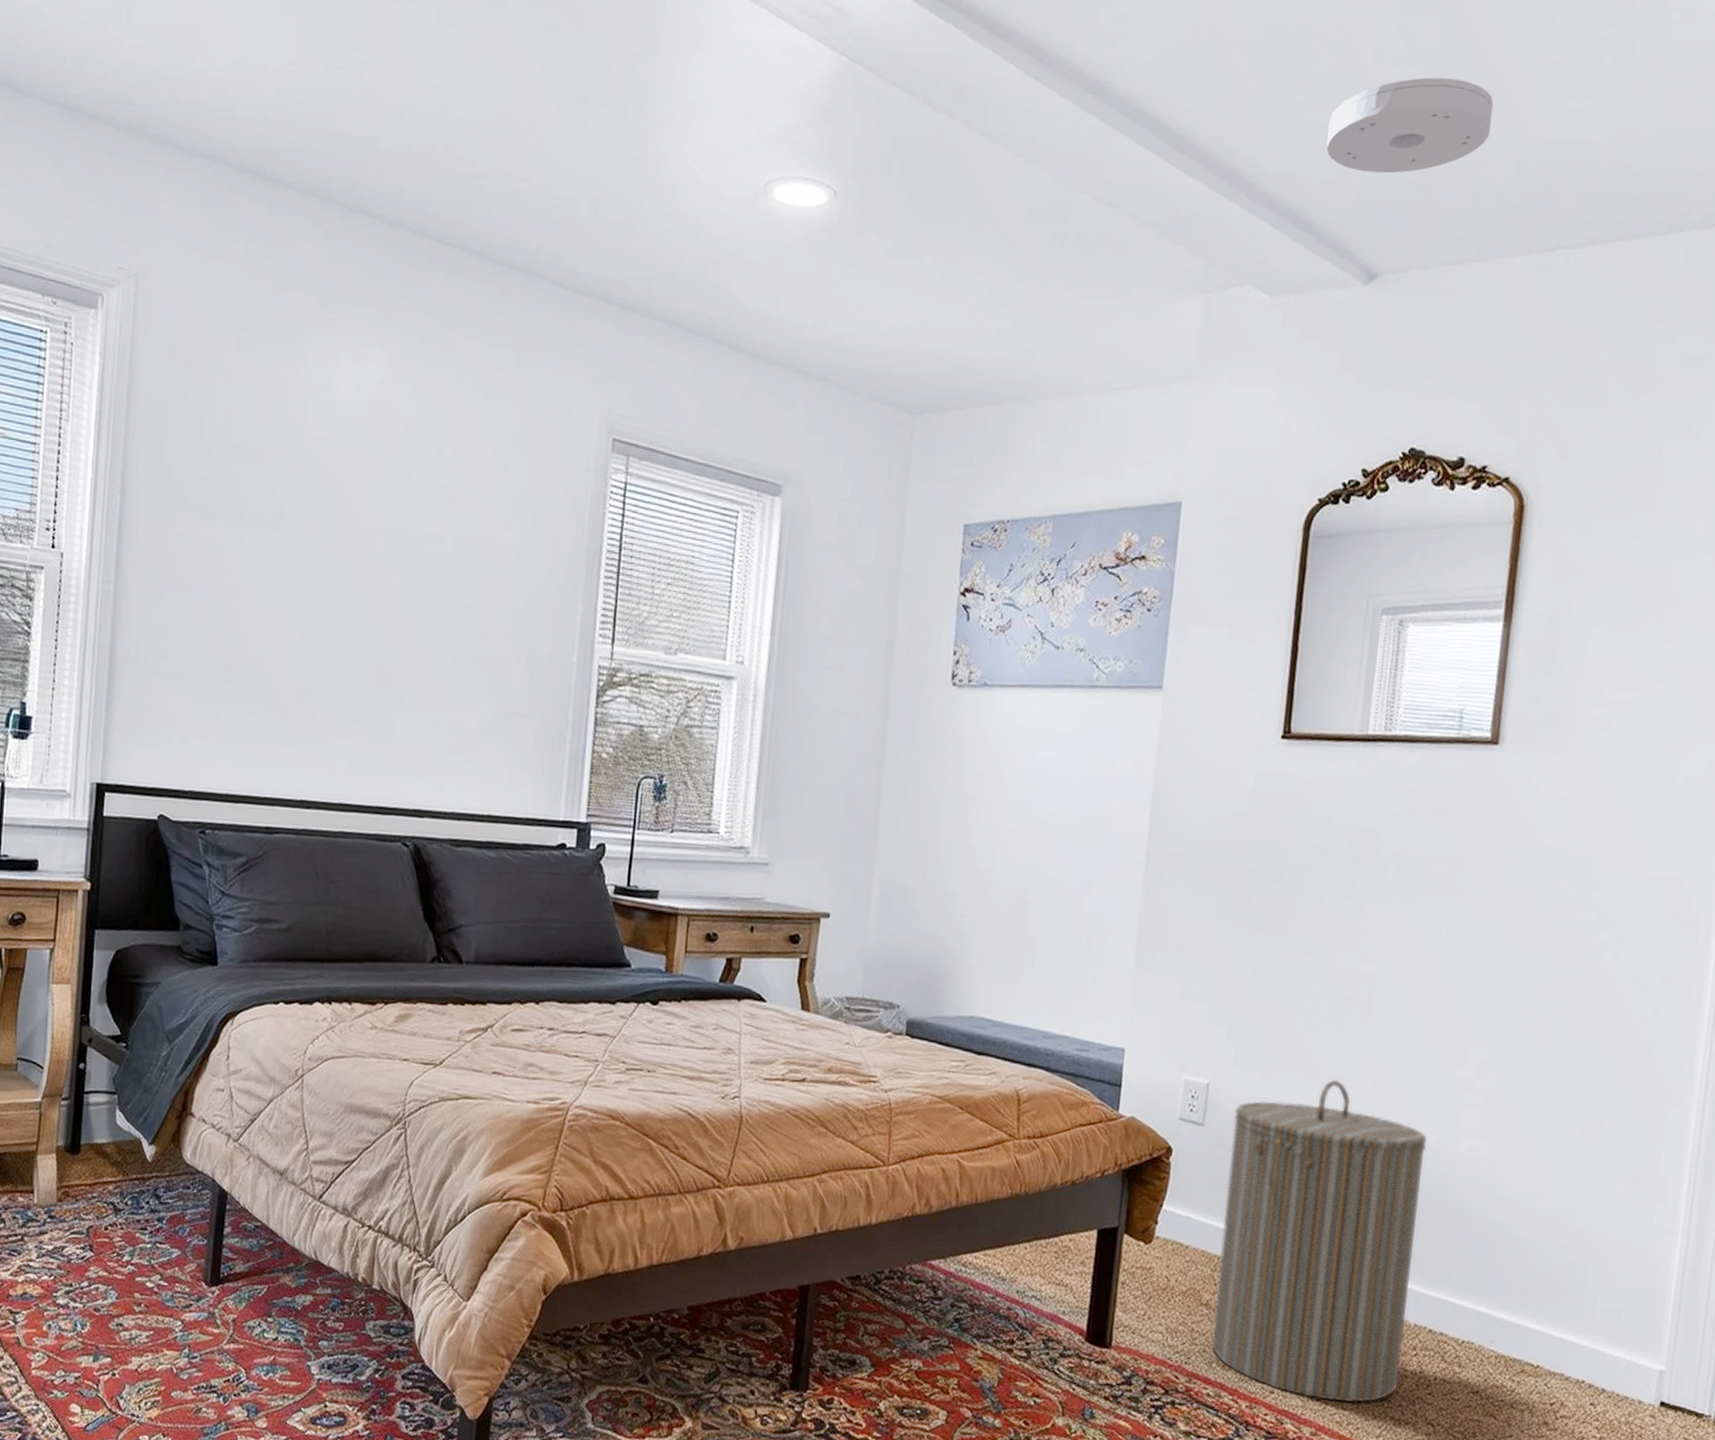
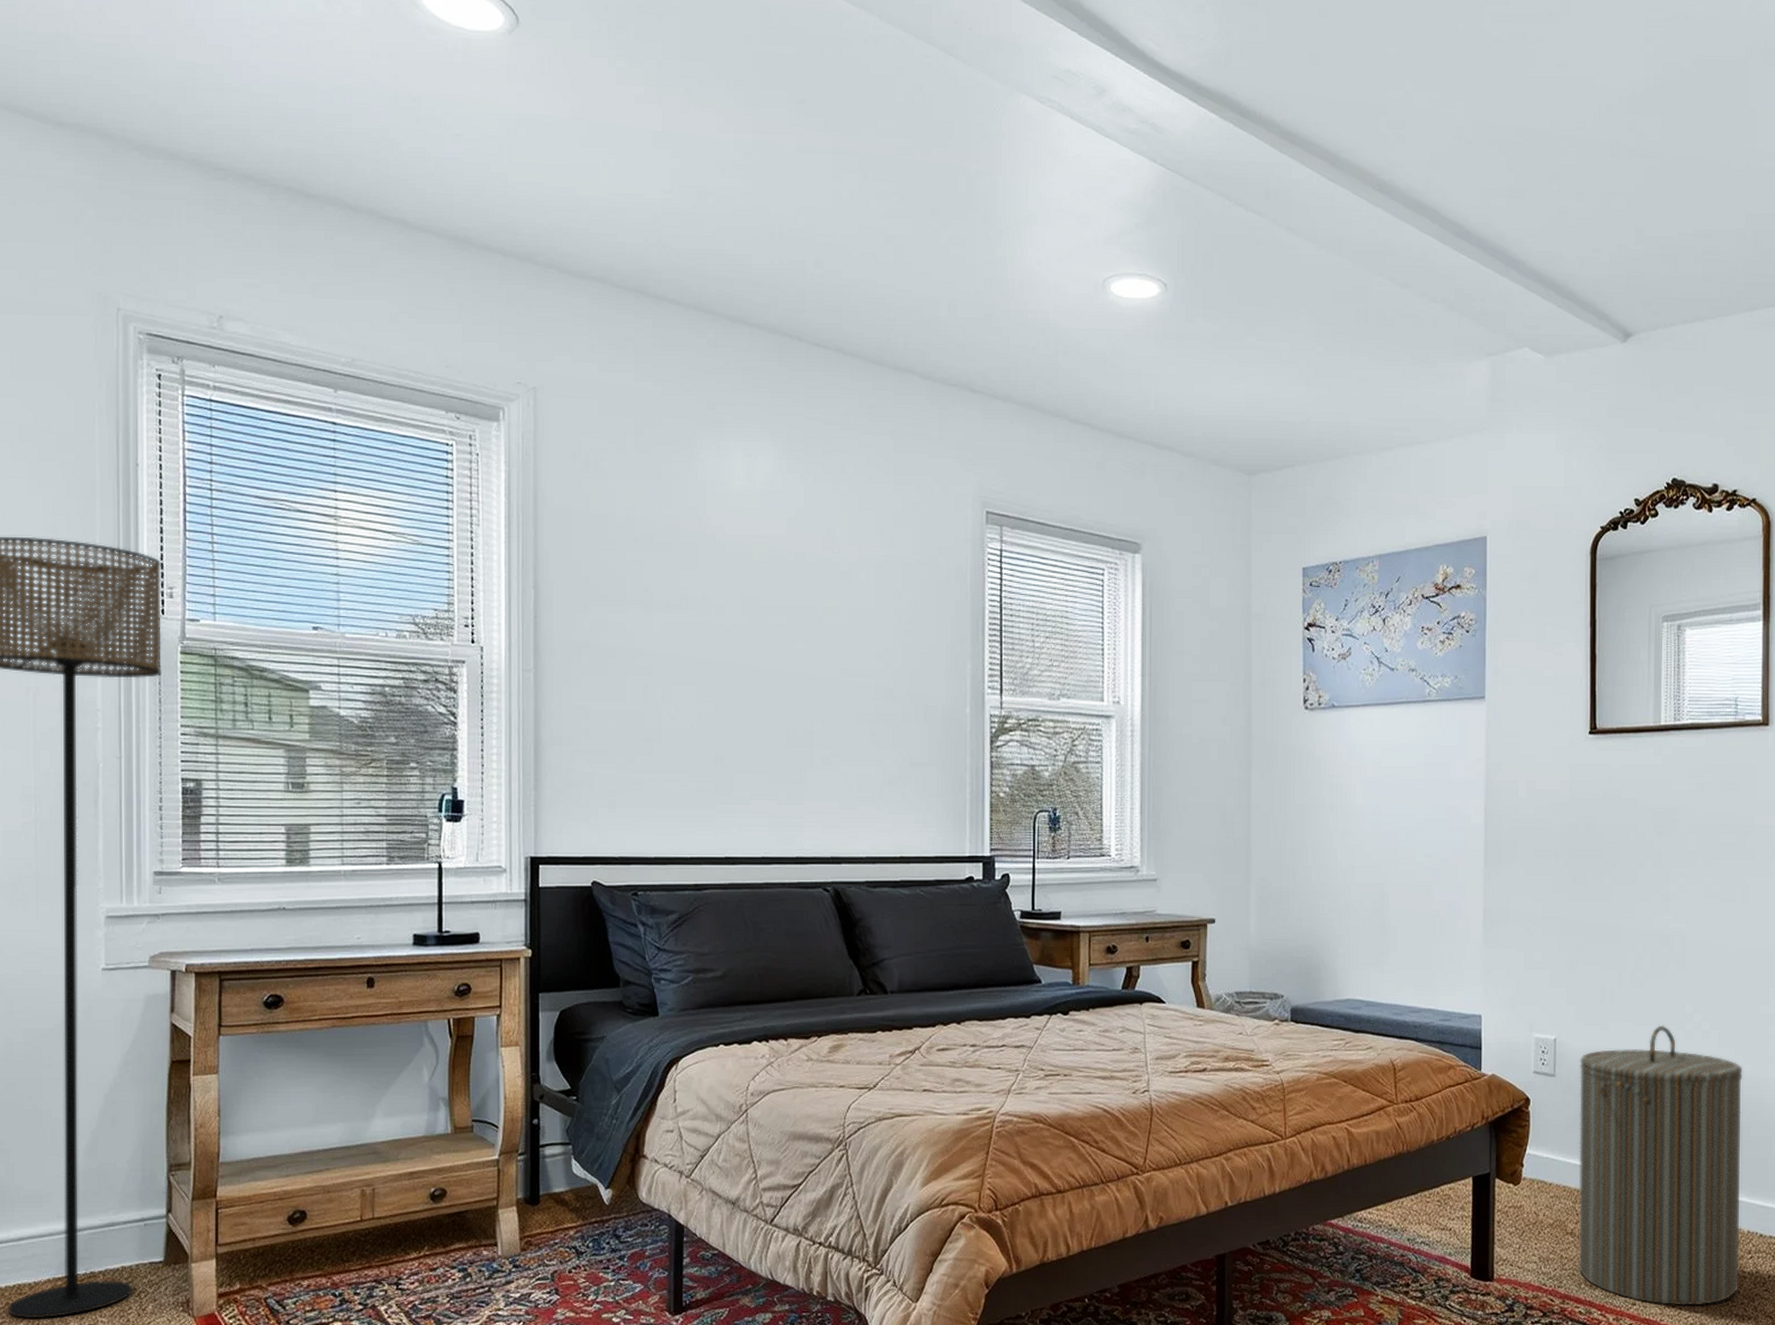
smoke detector: present [1326,77,1494,174] -> none [1580,165,1713,248]

